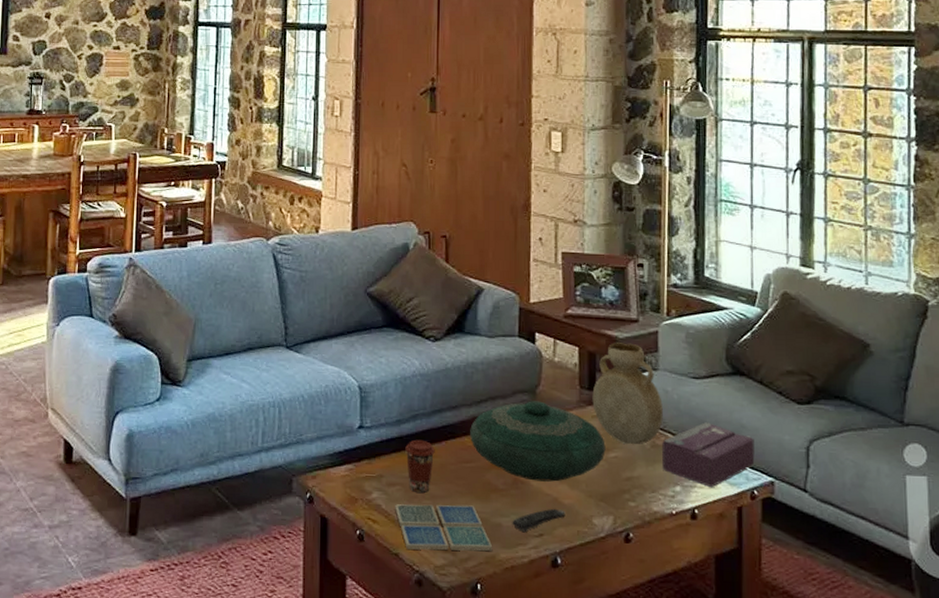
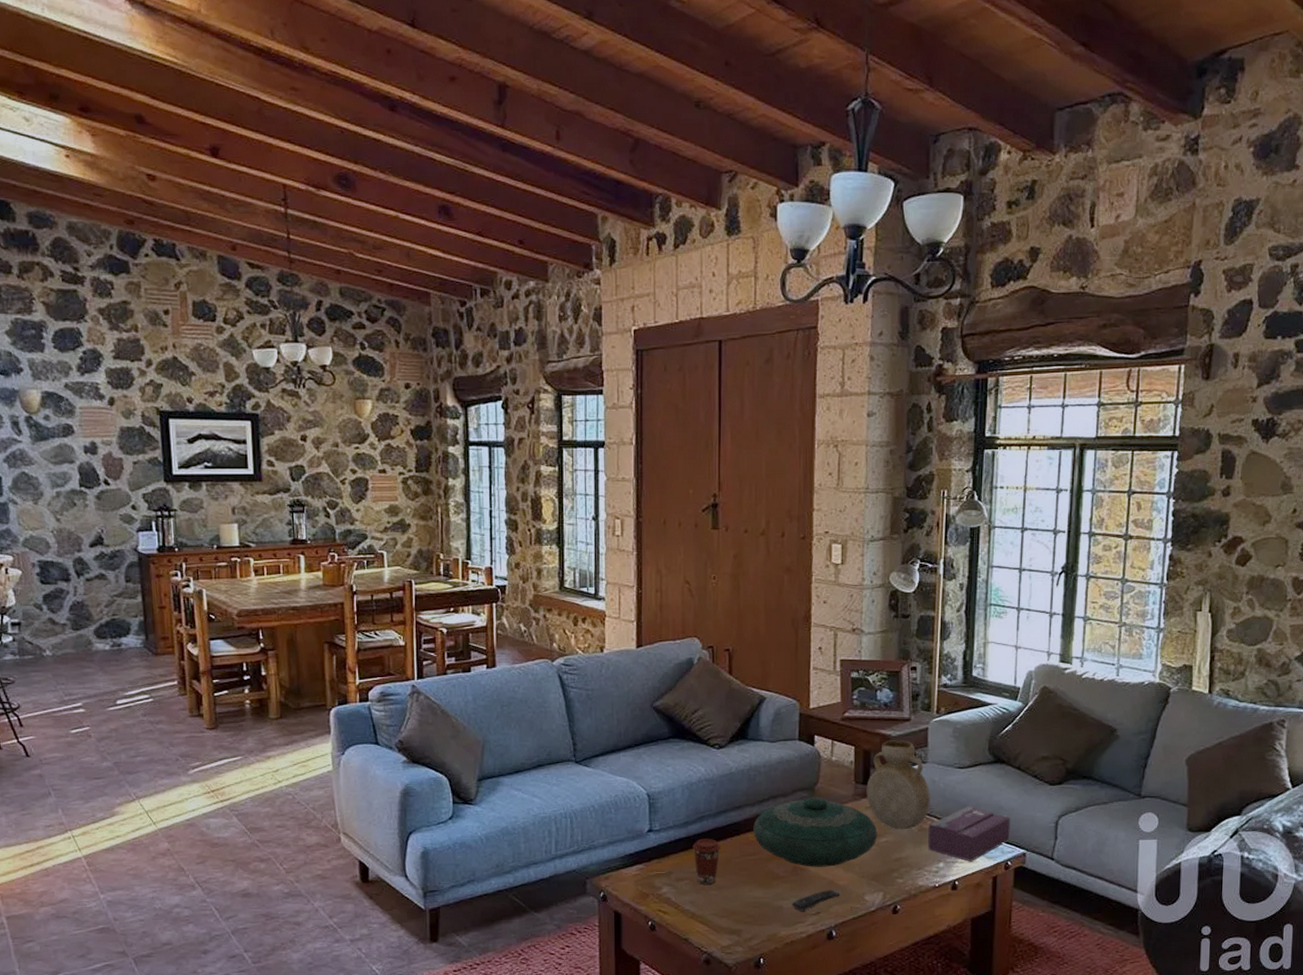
drink coaster: present [395,504,493,551] -> none [684,892,775,934]

